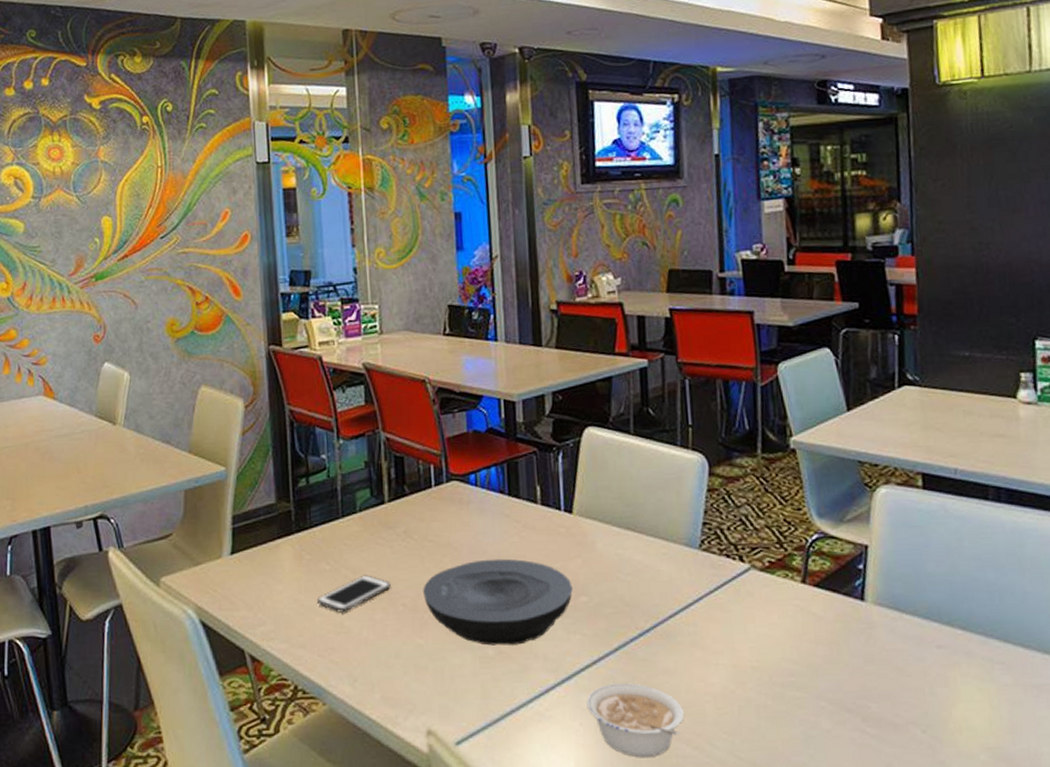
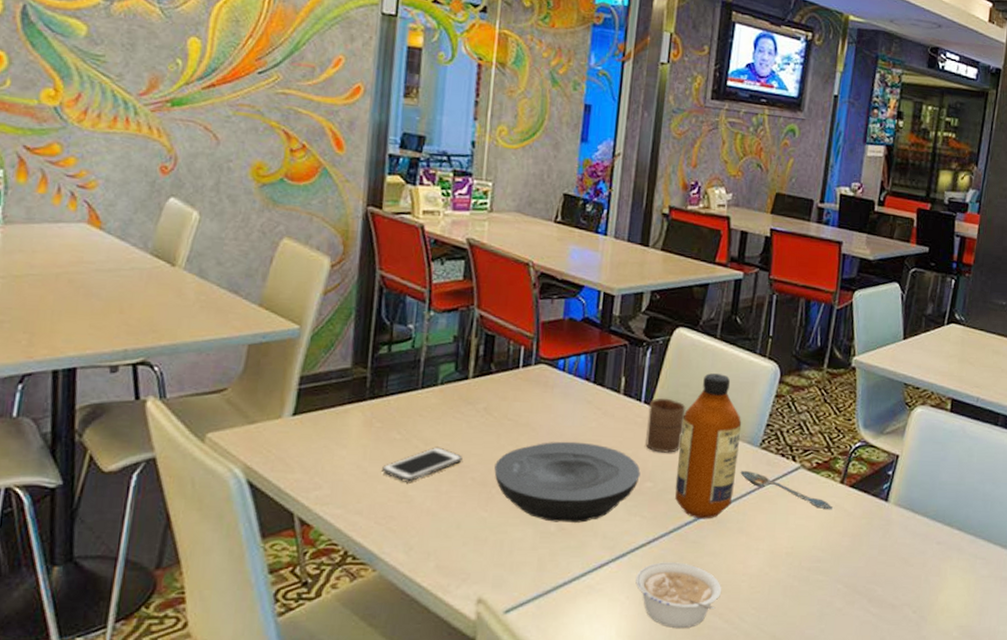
cup: none [570,504,612,564] -> present [645,398,686,453]
bottle: none [608,472,679,634] -> present [675,373,742,519]
spoon: none [682,577,799,615] -> present [740,471,834,510]

